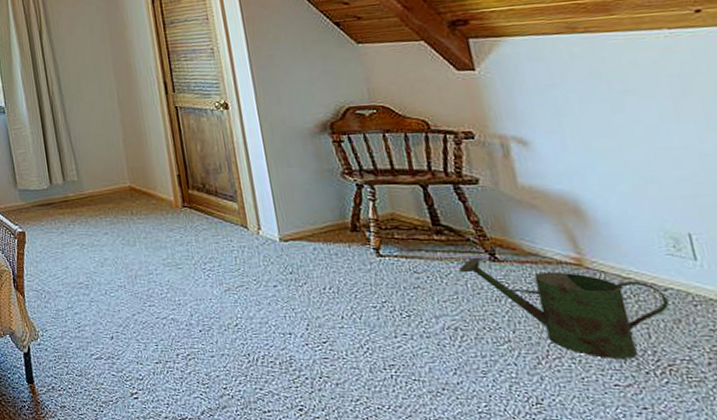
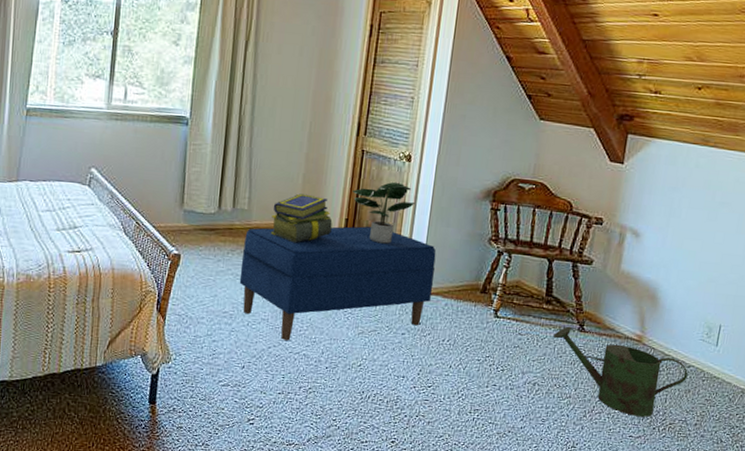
bench: none [81,179,295,306] -> present [239,226,436,341]
stack of books: none [101,157,166,206] -> present [270,193,333,243]
potted plant: none [176,131,247,195] -> present [352,182,415,244]

